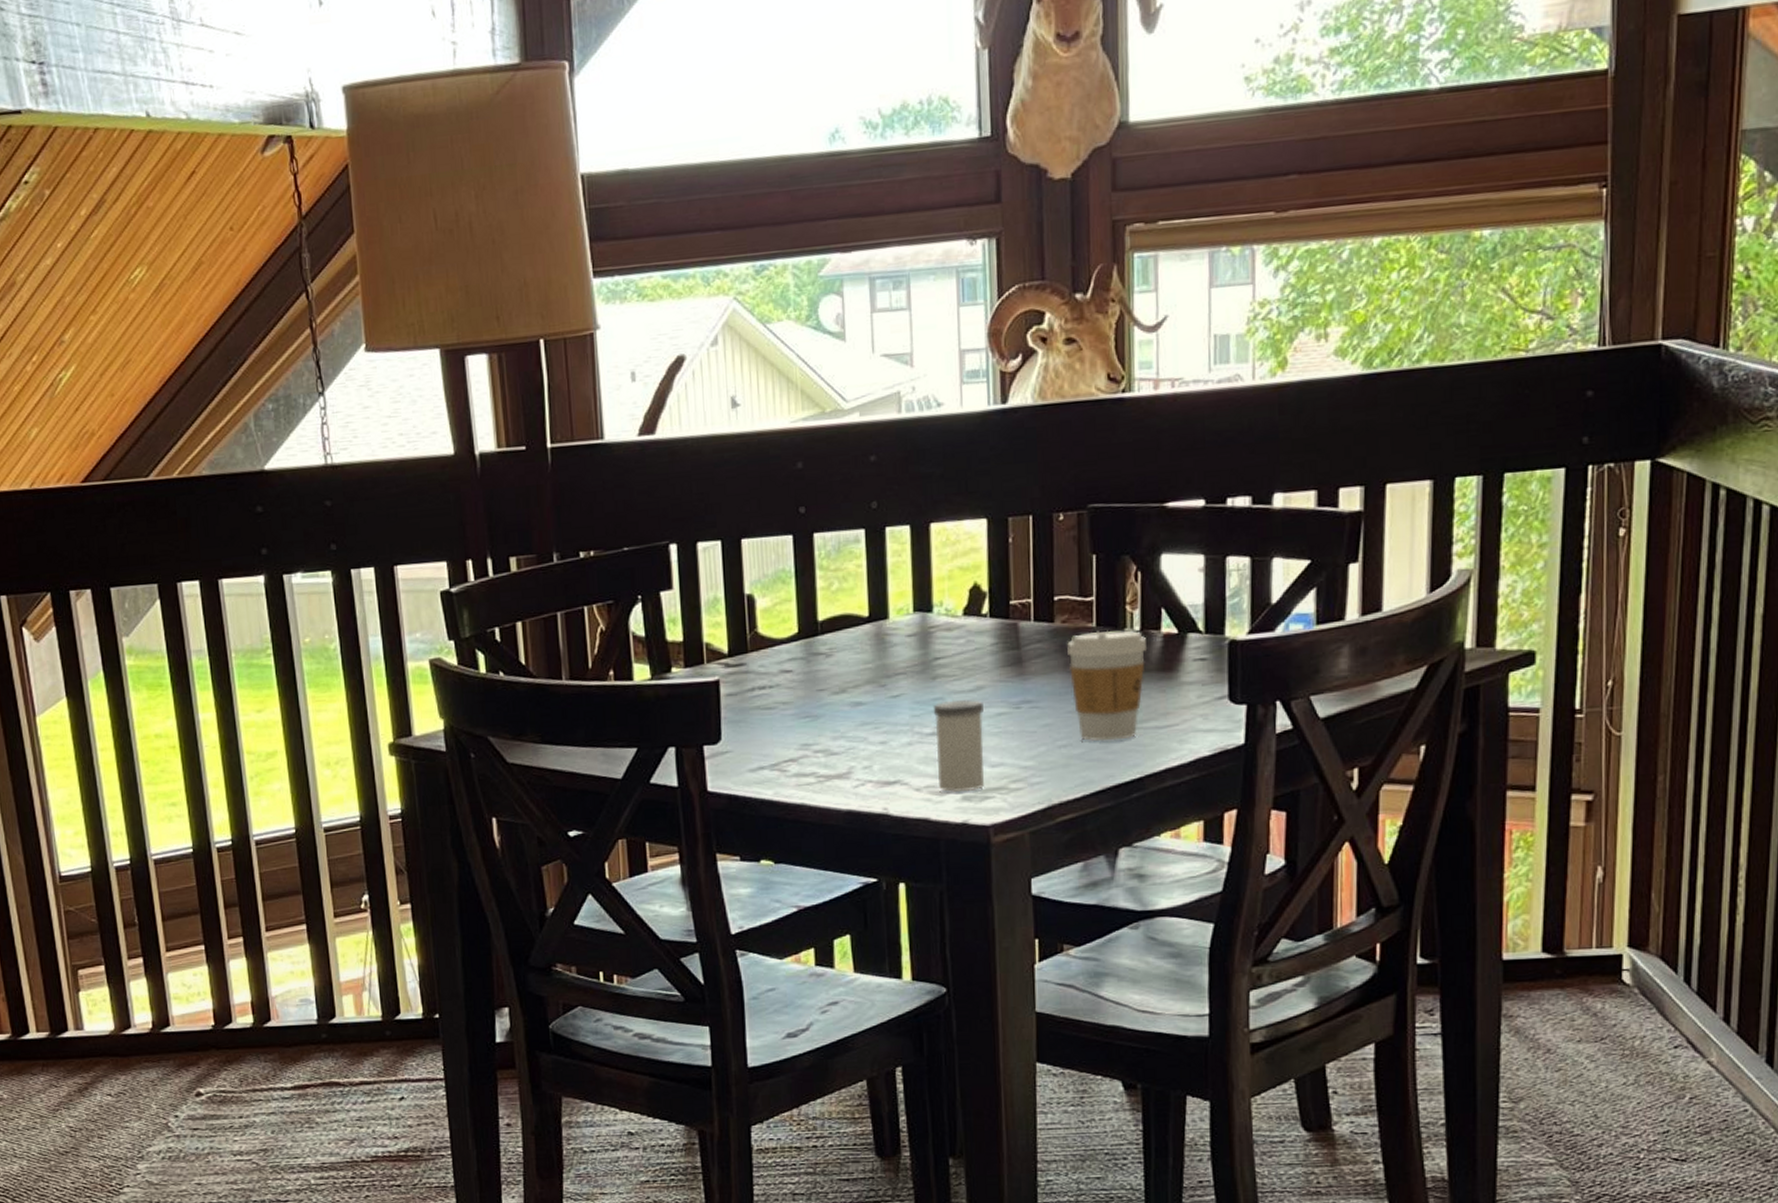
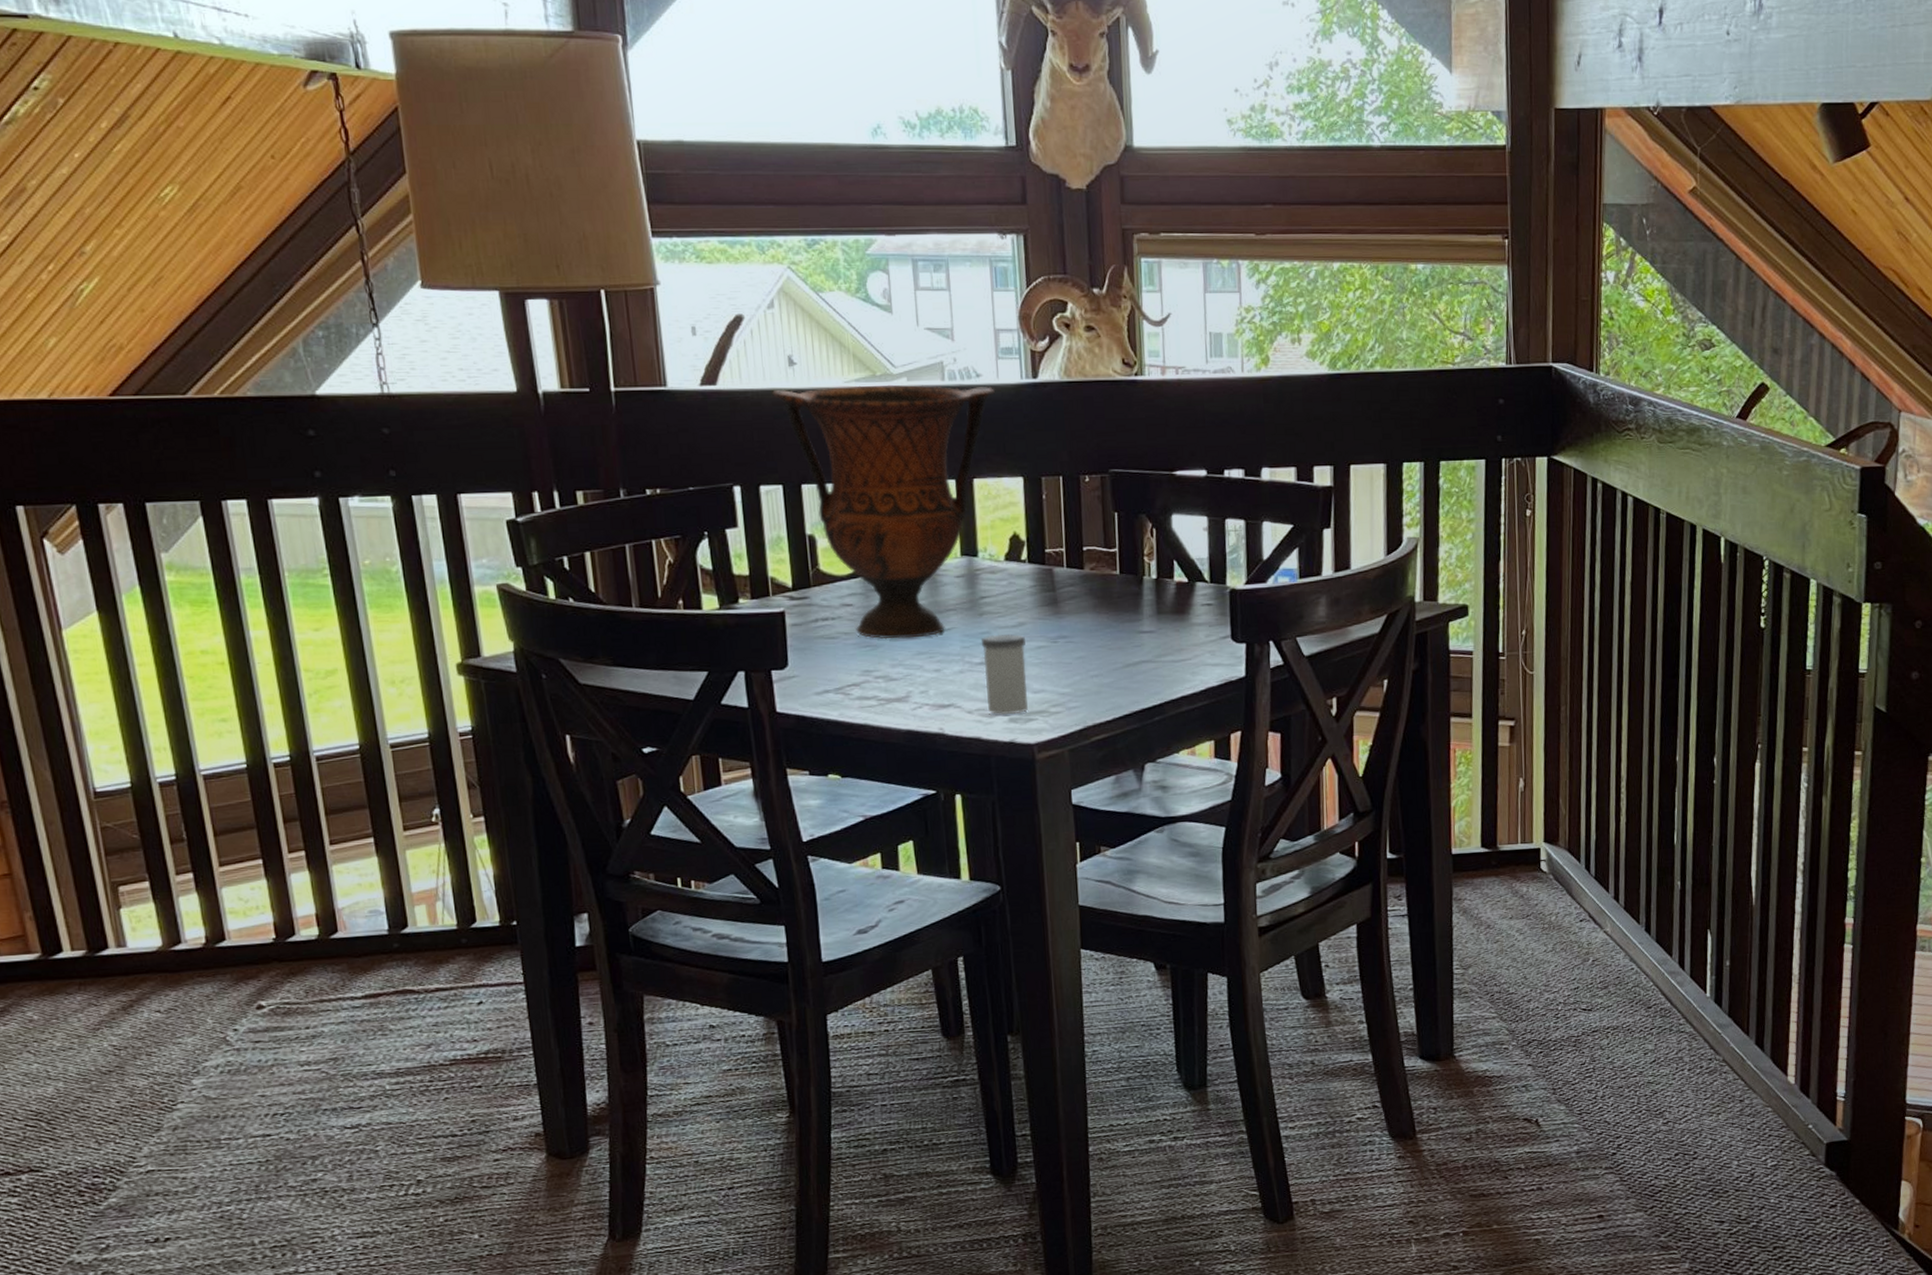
vase: none [713,416,958,709] -> present [772,384,995,639]
coffee cup: present [1067,630,1148,741] -> none [1096,577,1163,672]

